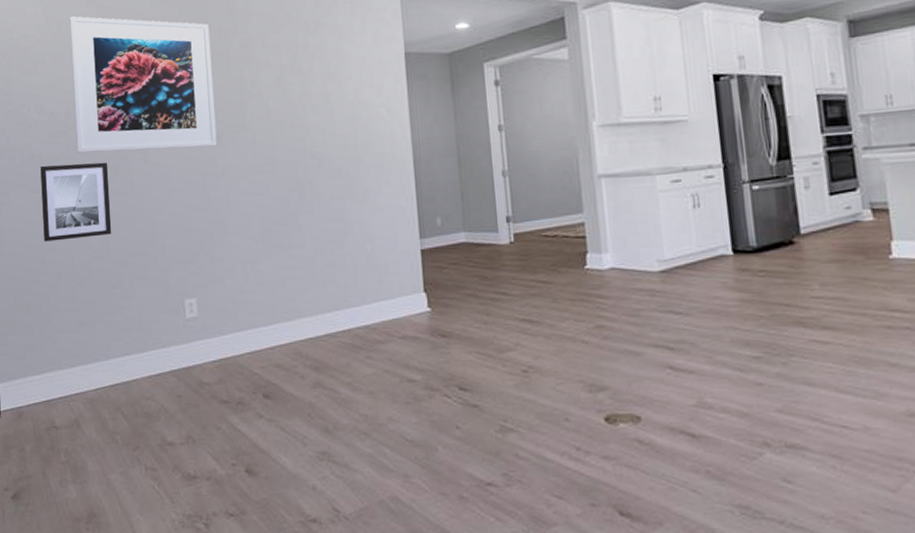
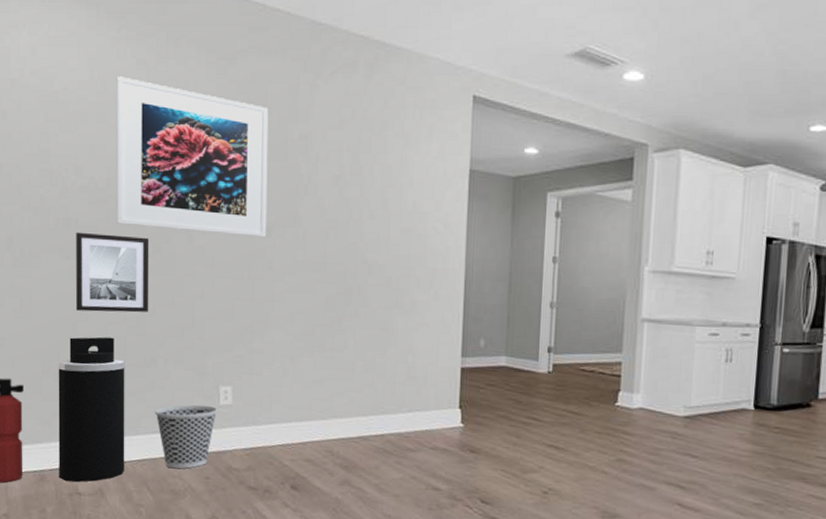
trash can: none [30,263,99,415] -> present [58,336,125,482]
wastebasket: none [124,320,185,390] -> present [155,404,218,469]

